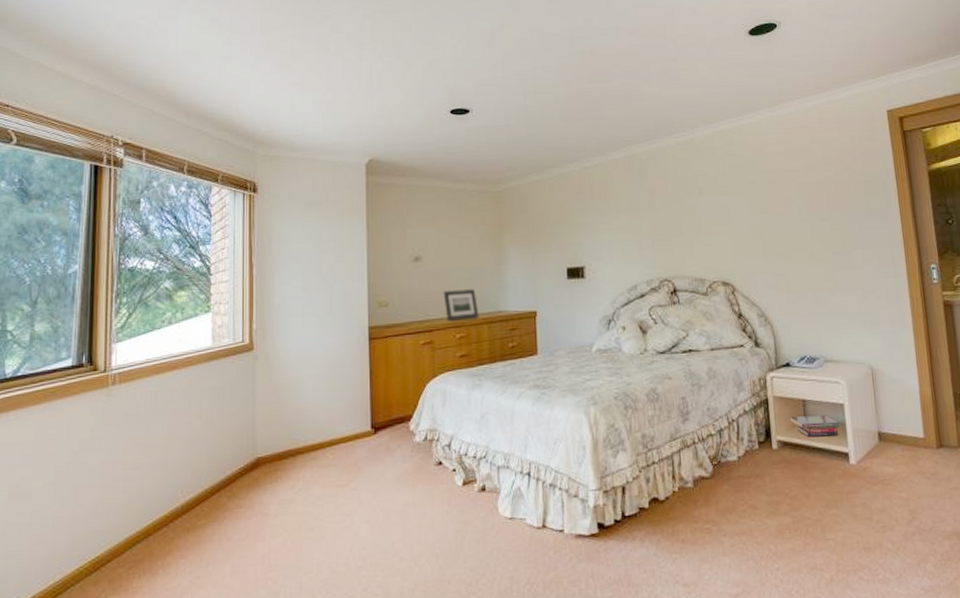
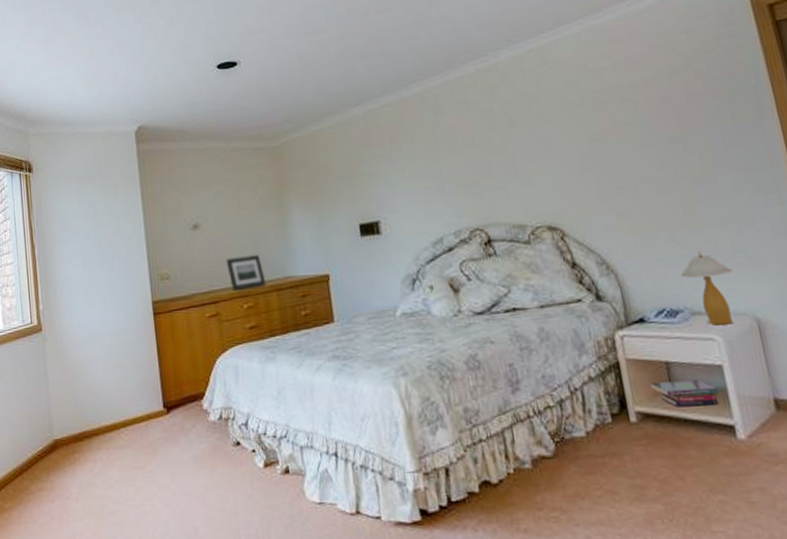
table lamp: none [819,311,858,372] -> present [680,251,734,326]

